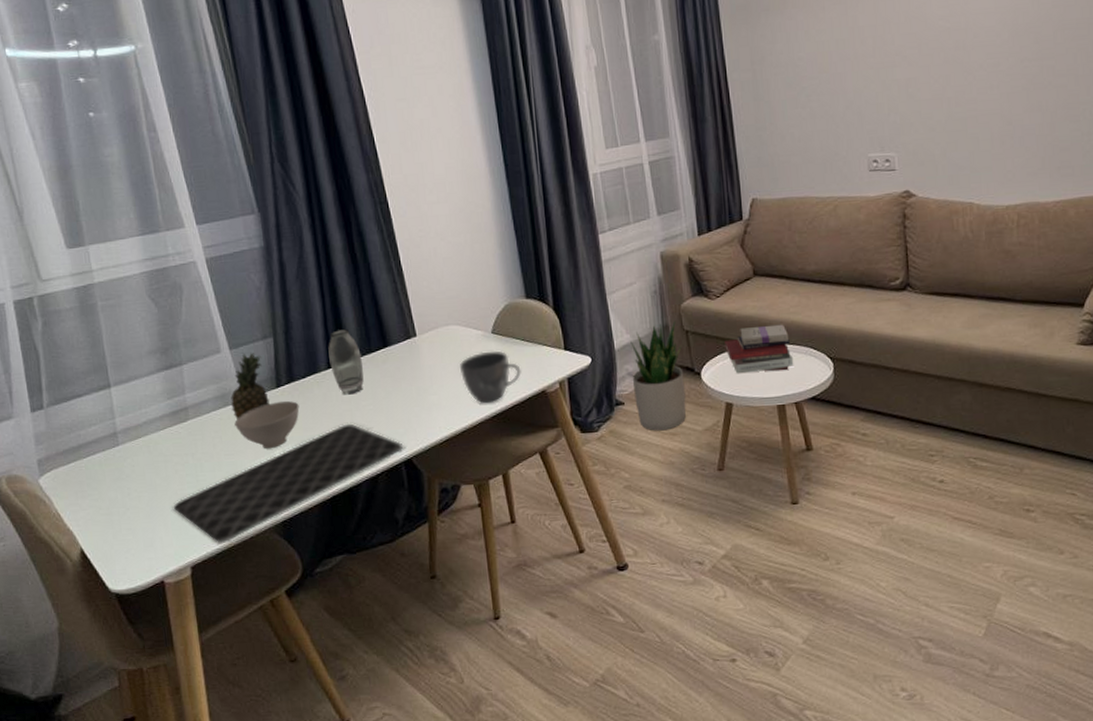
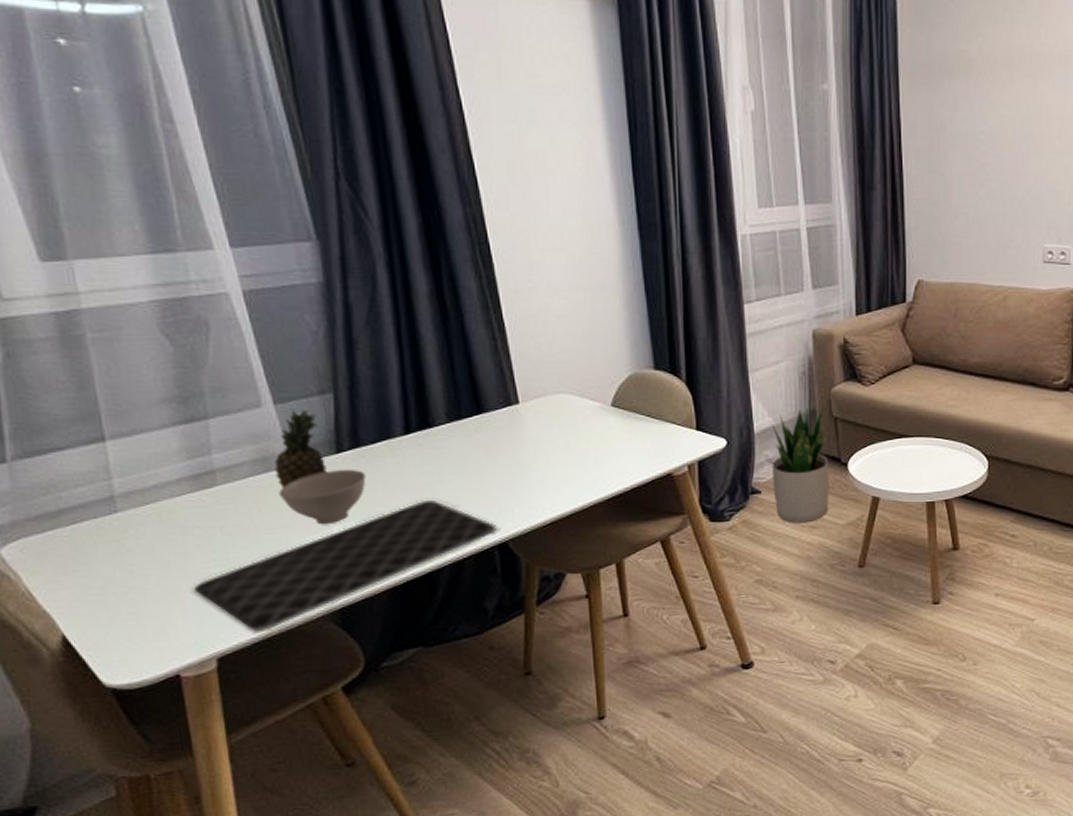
vase: present [328,329,364,395] -> none [406,390,451,466]
cup: present [460,350,521,403] -> none [571,426,644,484]
books: present [724,324,794,374] -> none [876,417,948,467]

